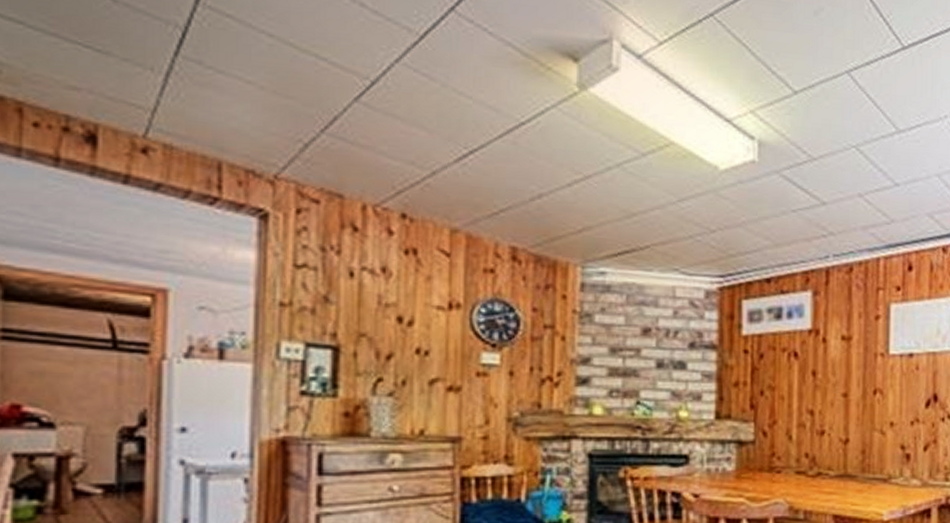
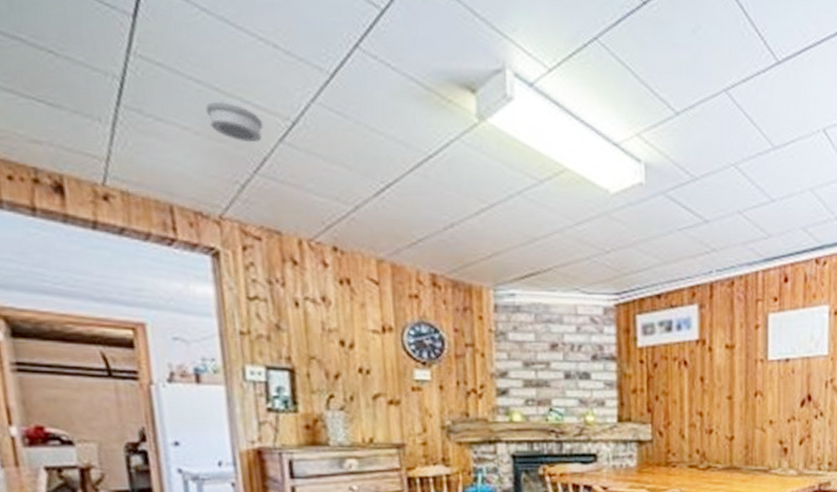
smoke detector: none [275,56,338,100] -> present [205,101,263,142]

